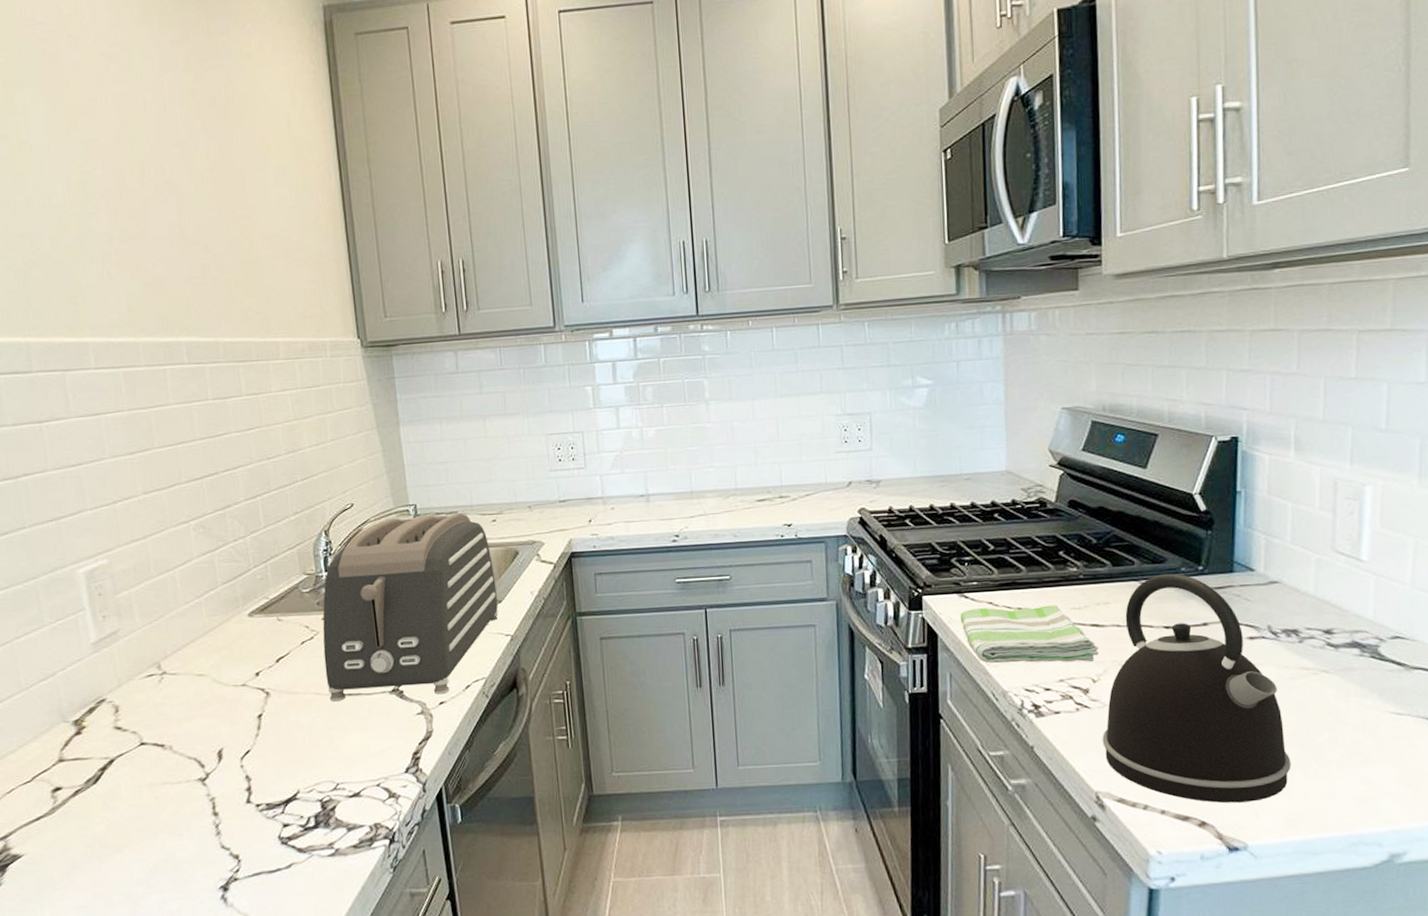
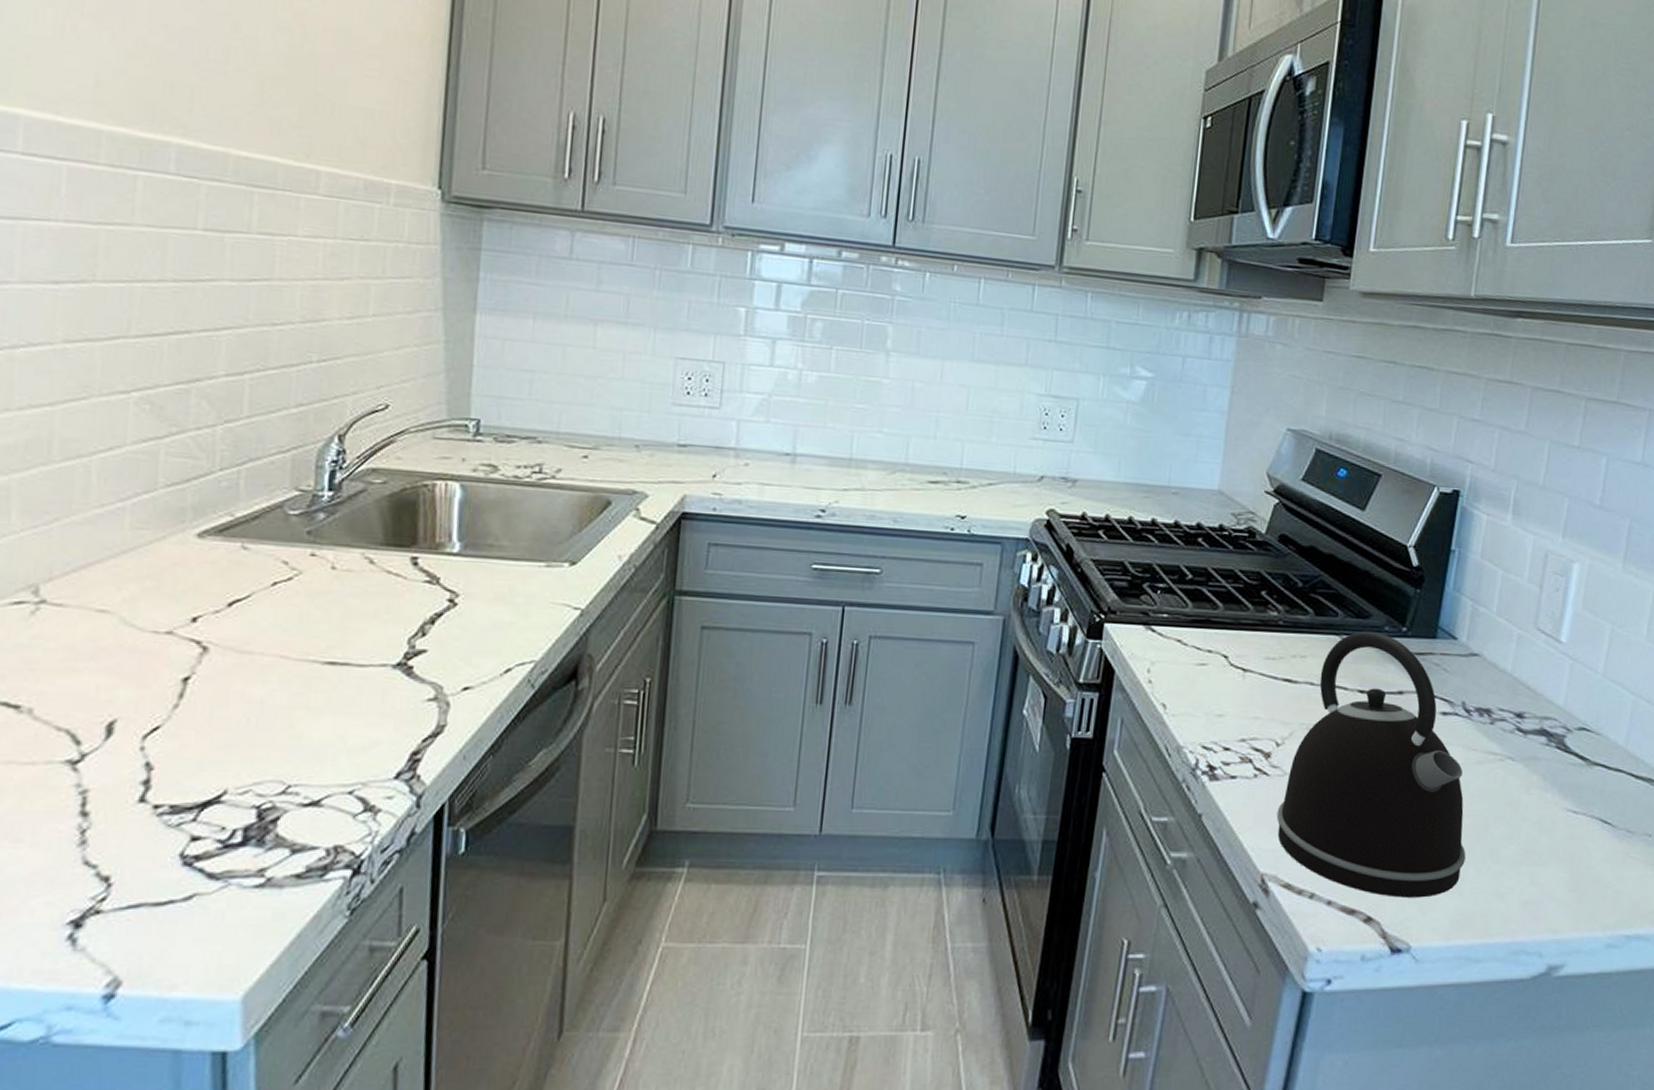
toaster: present [322,513,499,702] -> none [300,432,574,678]
dish towel: present [960,605,1098,663] -> none [1143,645,1287,722]

